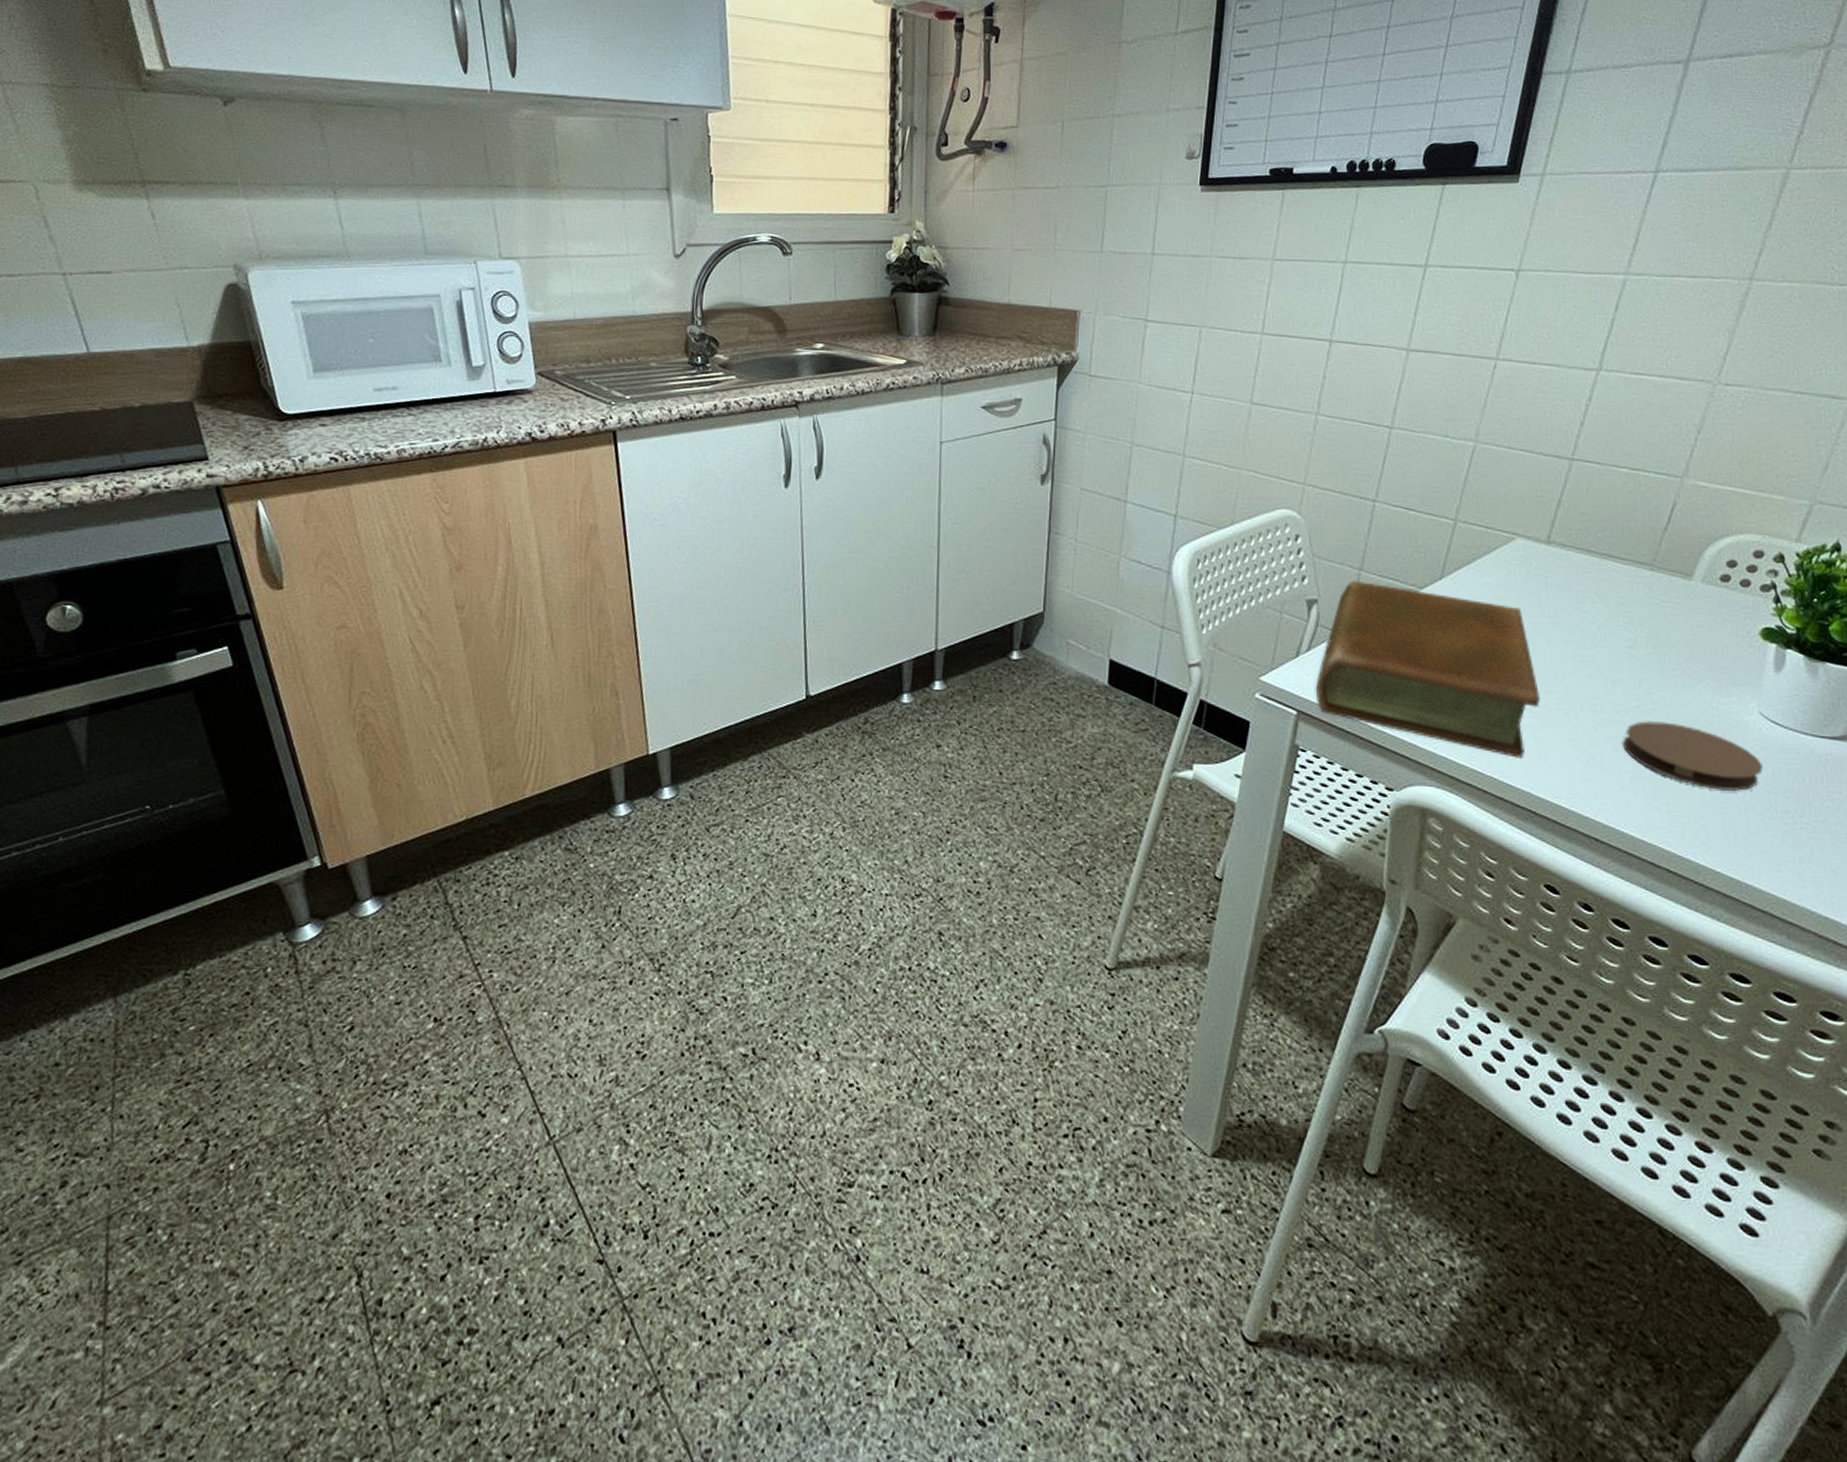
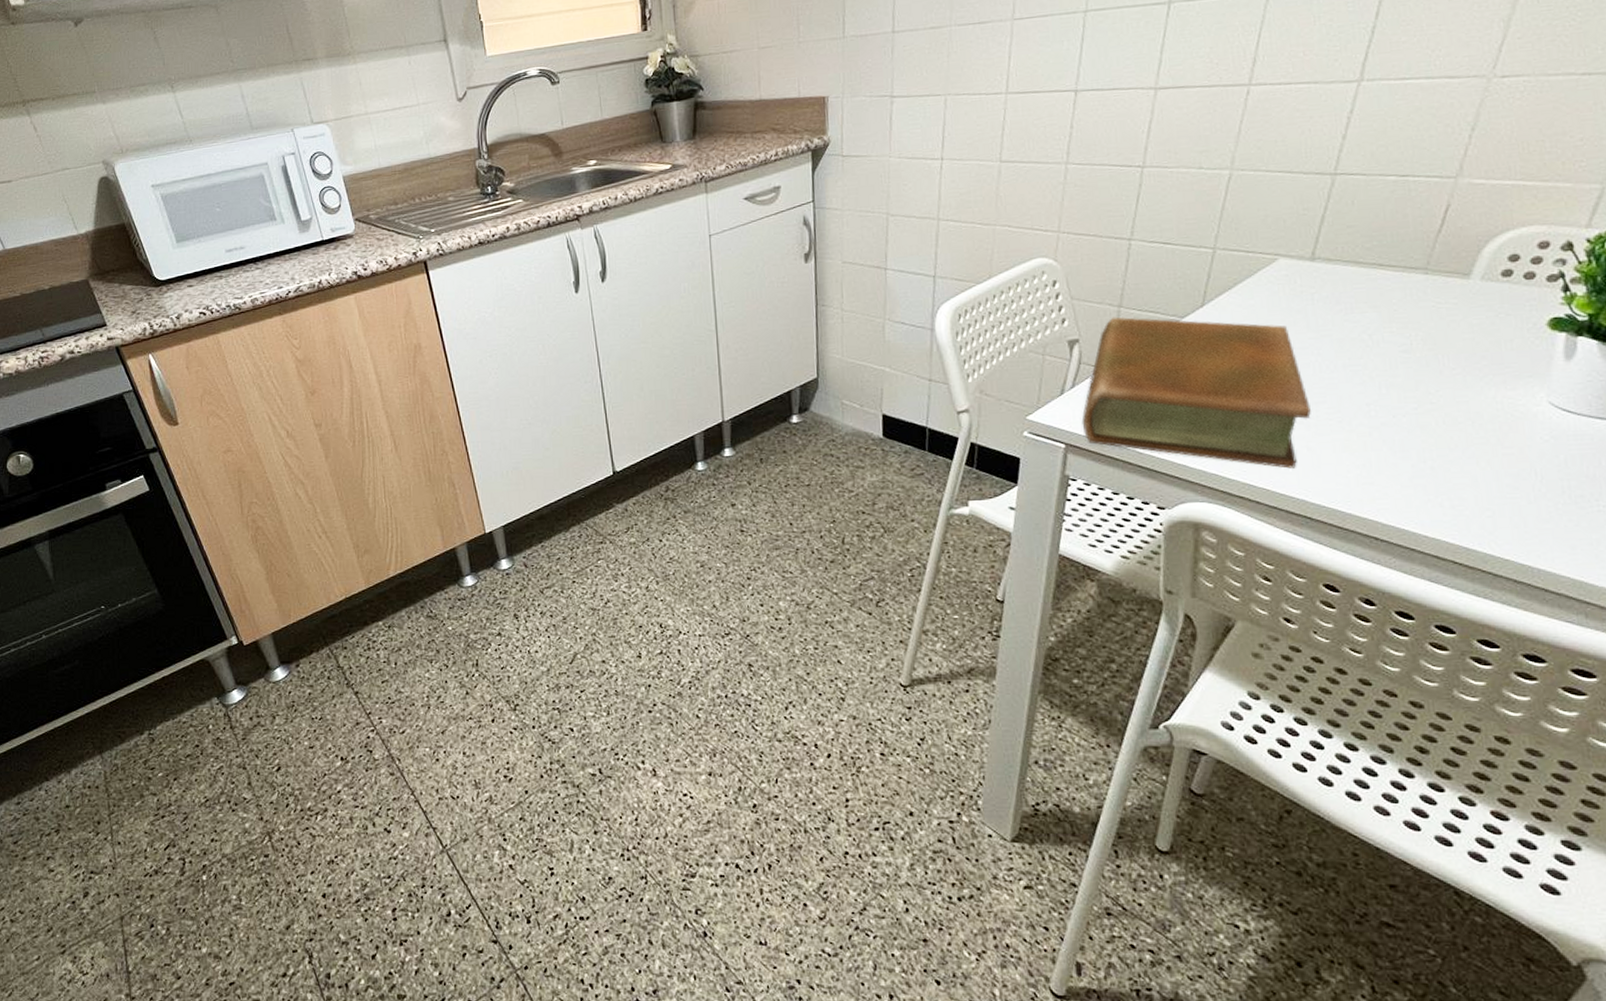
coaster: present [1621,721,1763,792] -> none [1399,420,1554,483]

